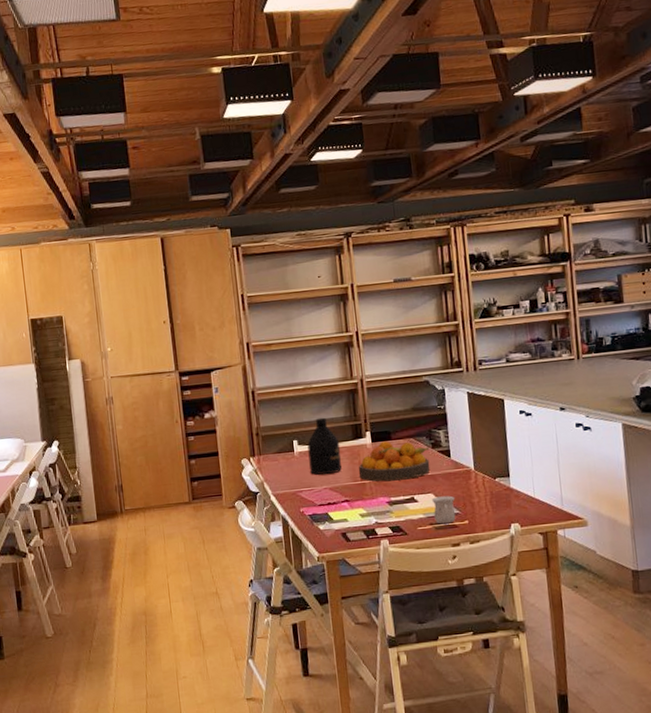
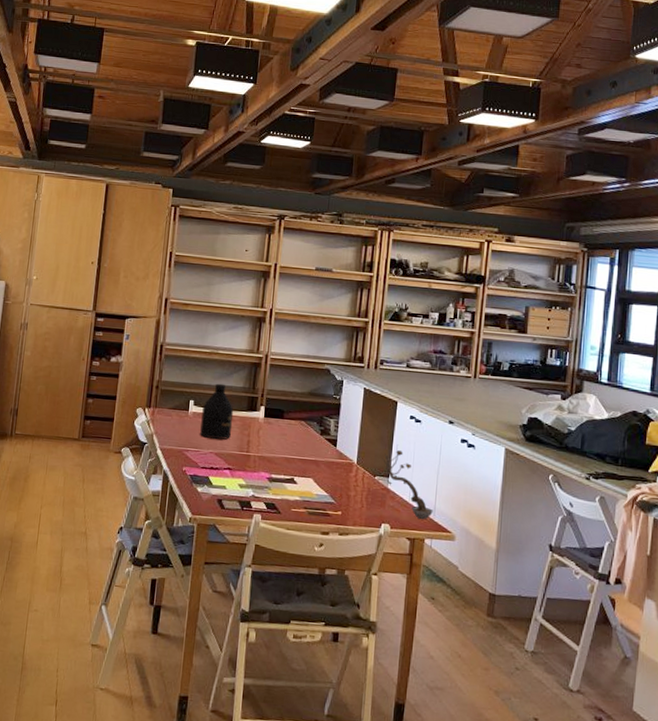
fruit bowl: present [358,441,431,482] -> none [245,418,318,460]
mug: present [431,495,456,524] -> none [309,482,333,511]
plant: none [492,442,561,512] -> present [373,444,433,520]

